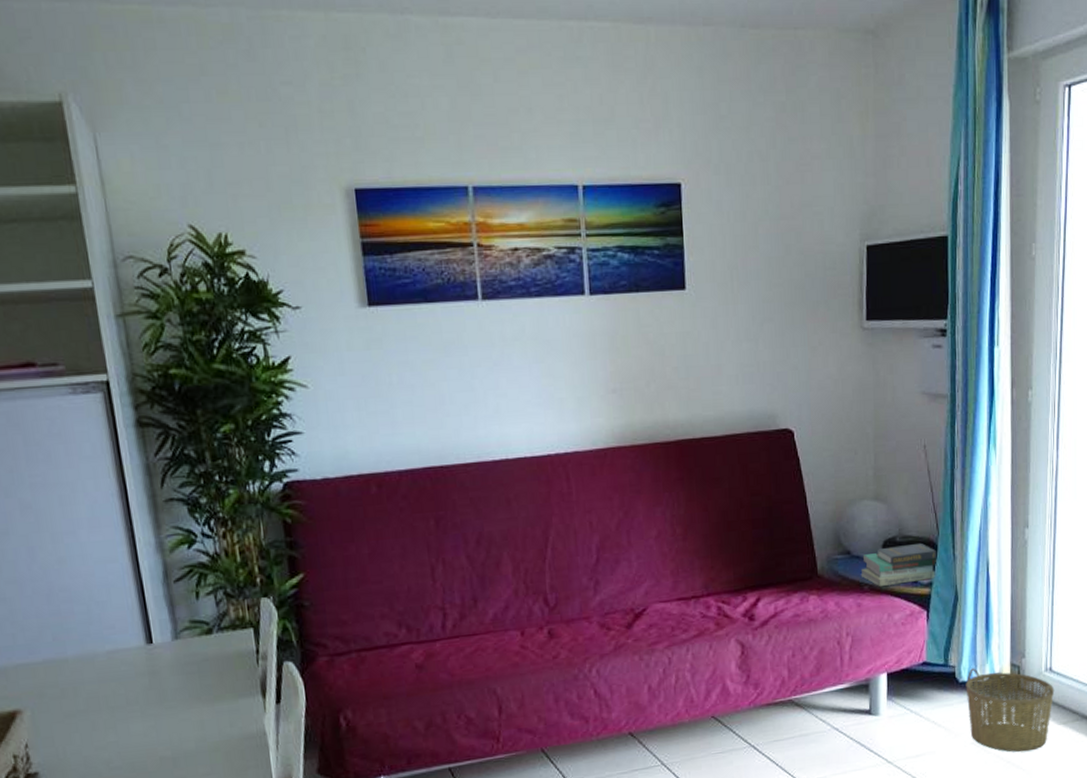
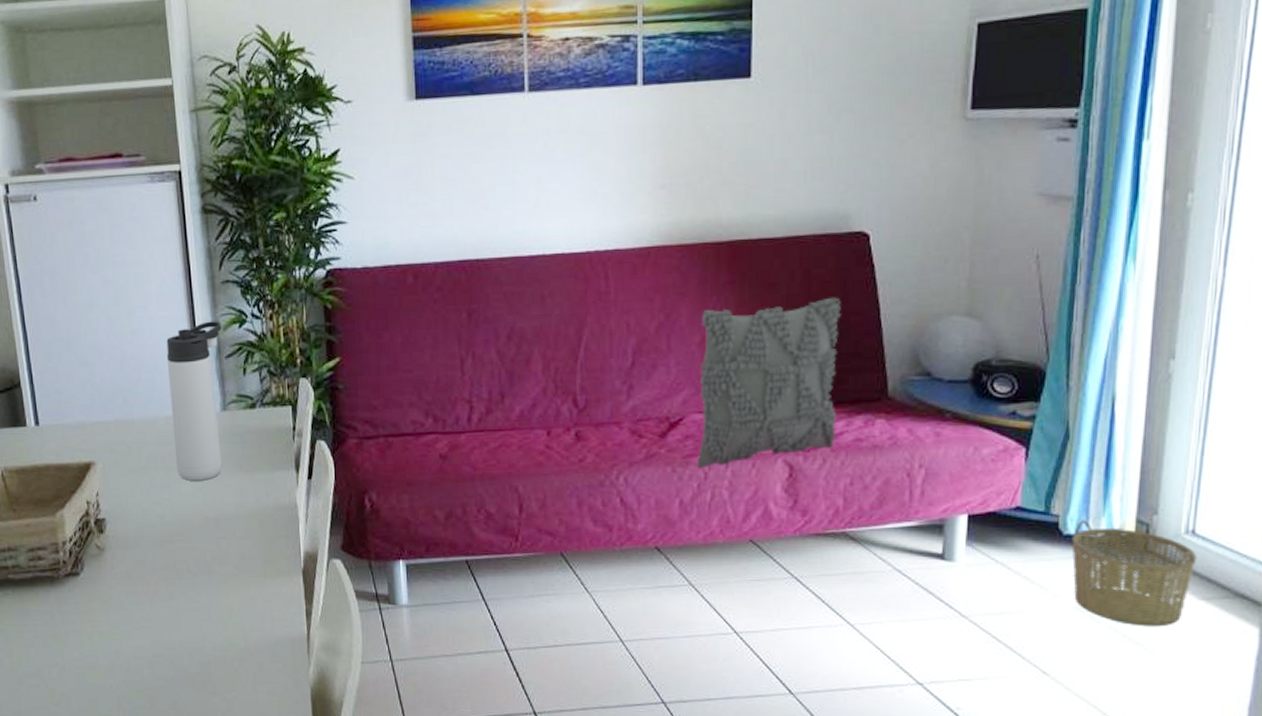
thermos bottle: none [102,543,178,720] -> present [166,321,223,481]
pillow: none [657,488,778,655] -> present [696,297,841,470]
books: present [860,542,938,587] -> none [942,368,1045,416]

